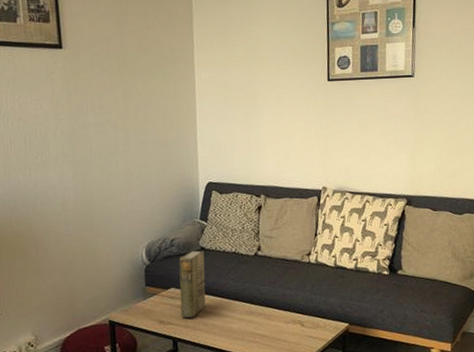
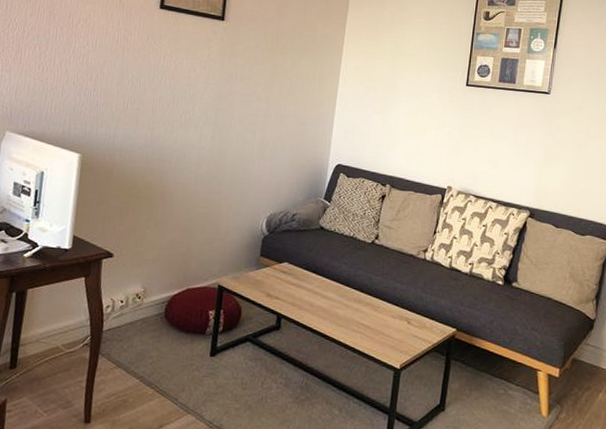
book: present [179,250,206,319] -> none [290,228,323,297]

